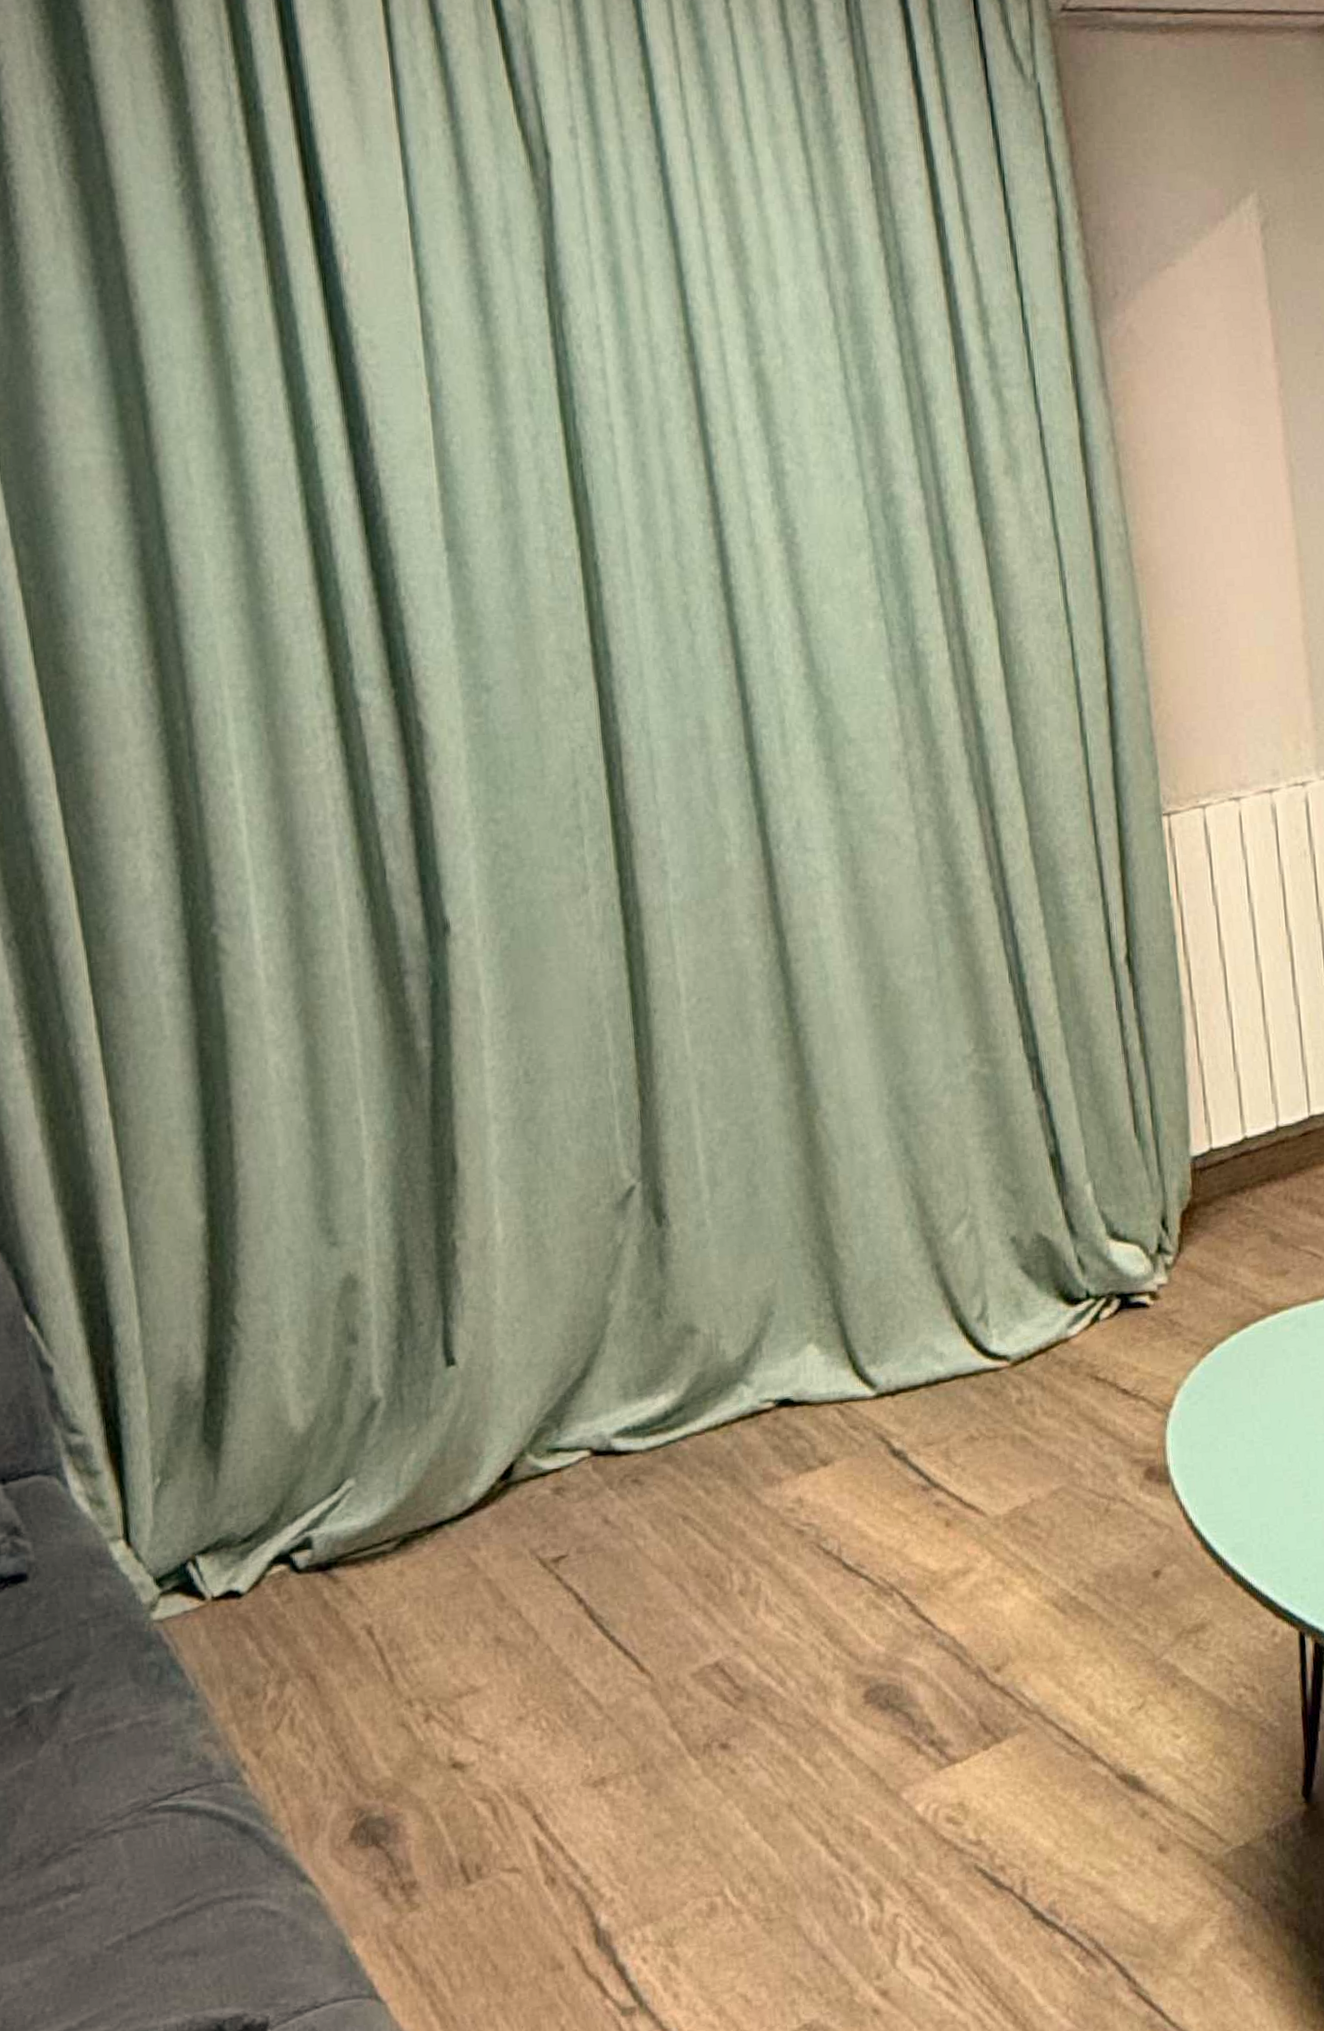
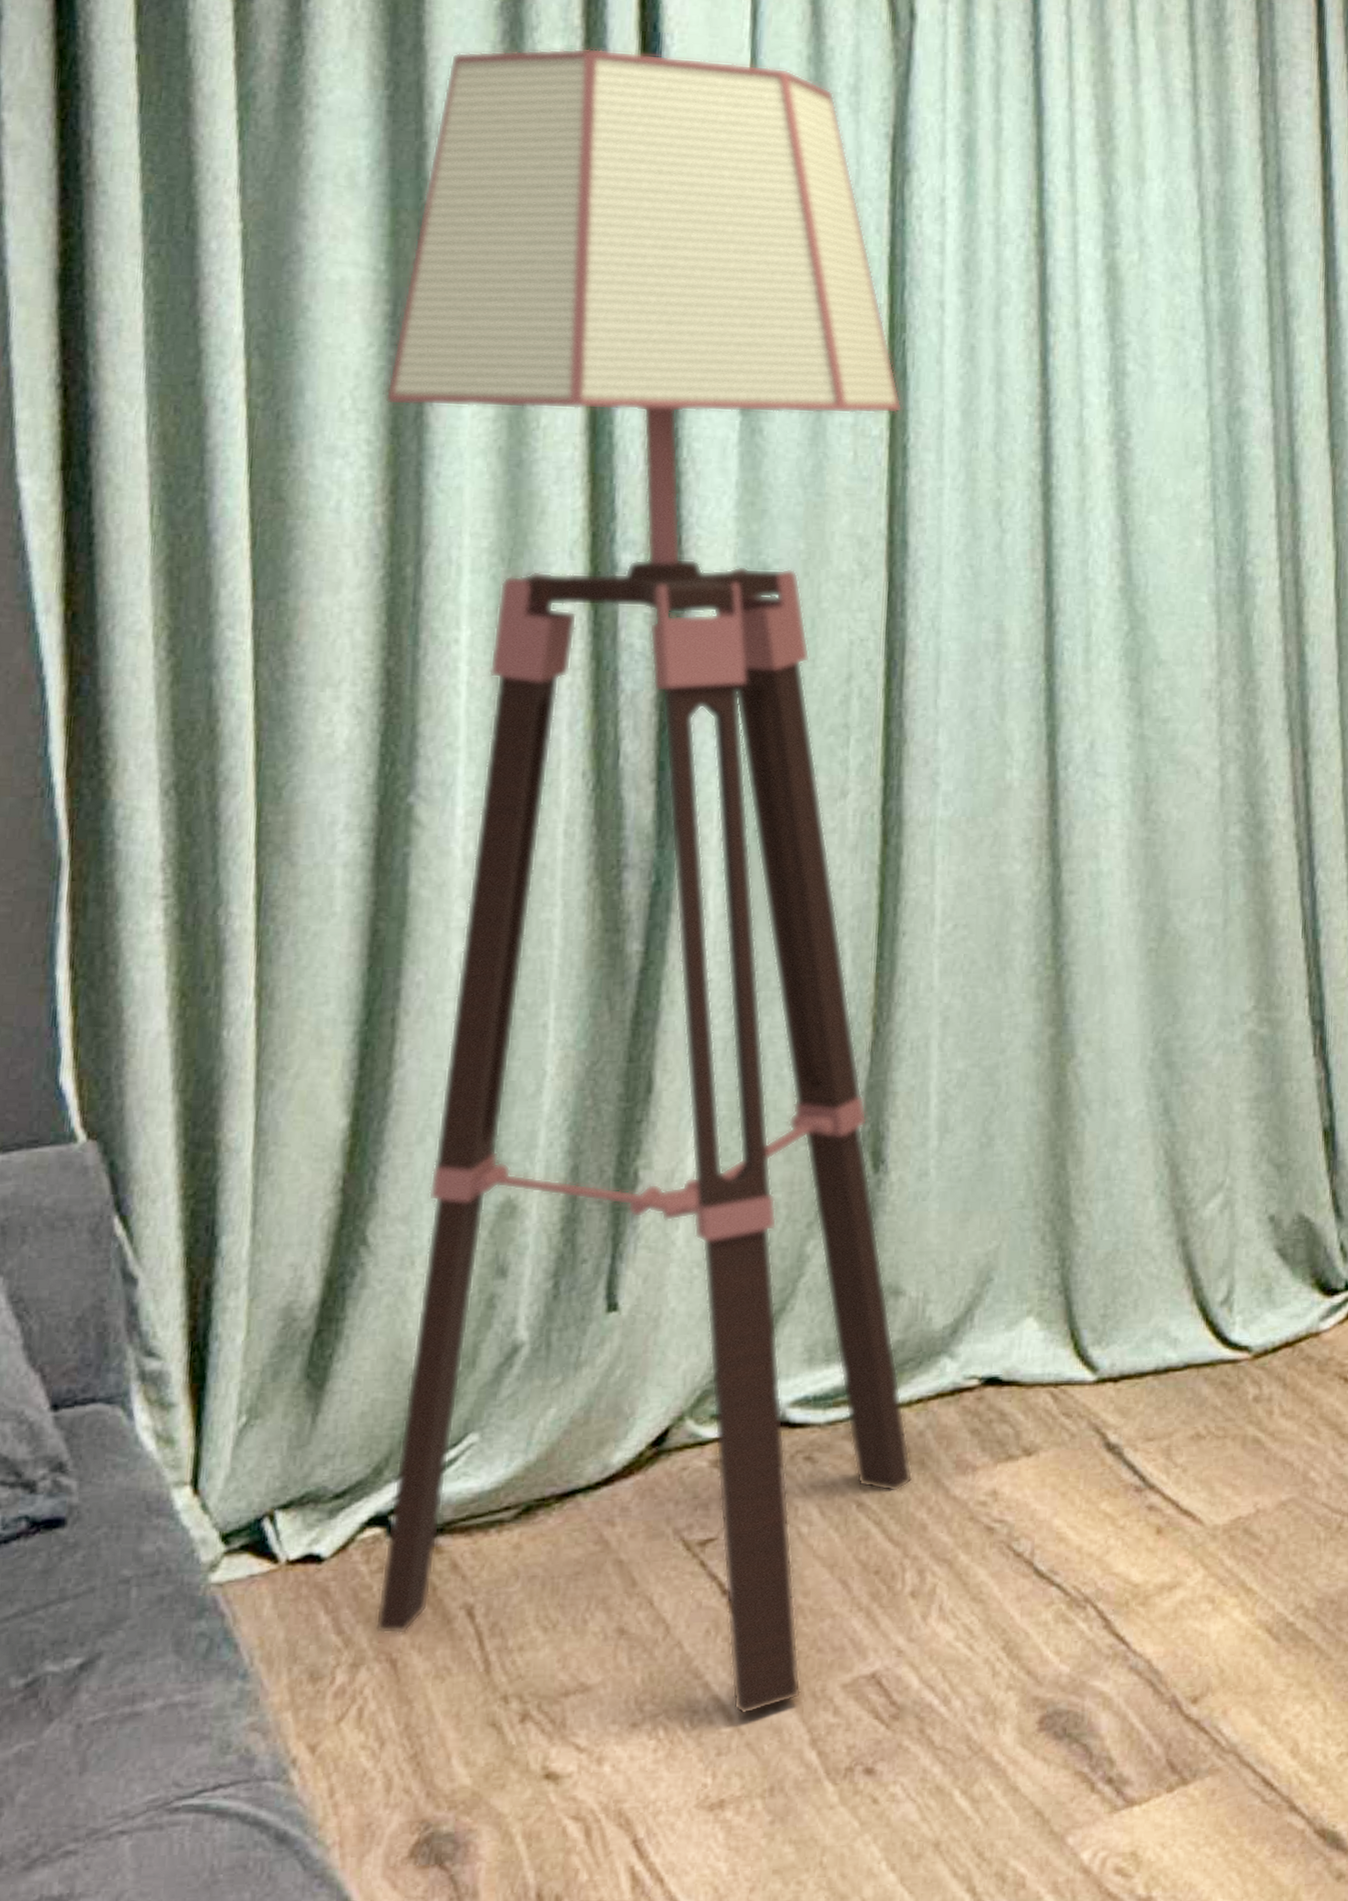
floor lamp: none [137,220,728,1705] -> present [375,48,913,1716]

